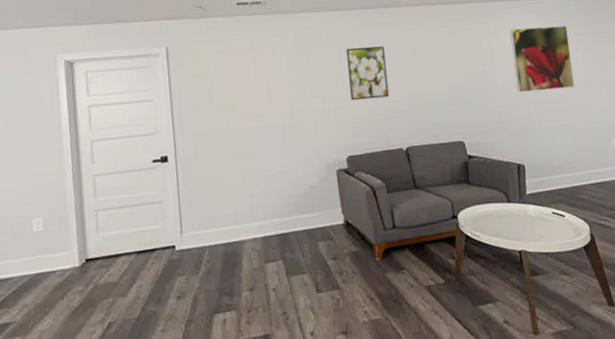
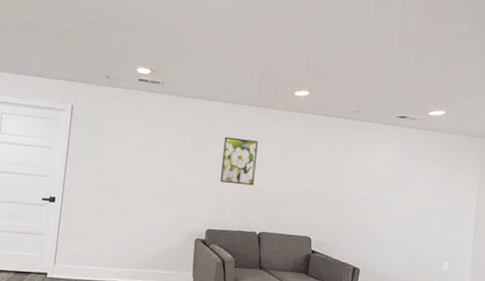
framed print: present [510,25,575,93] -> none [367,148,424,210]

